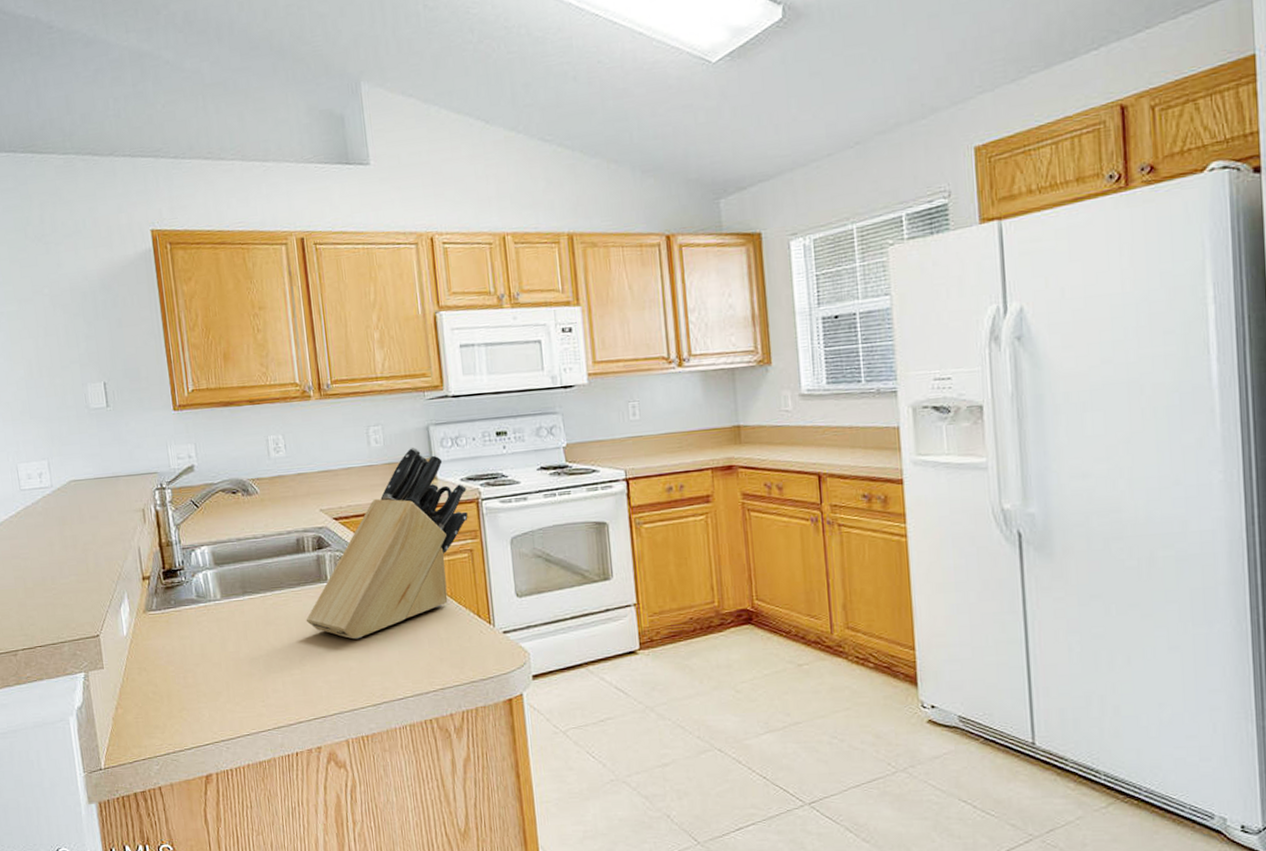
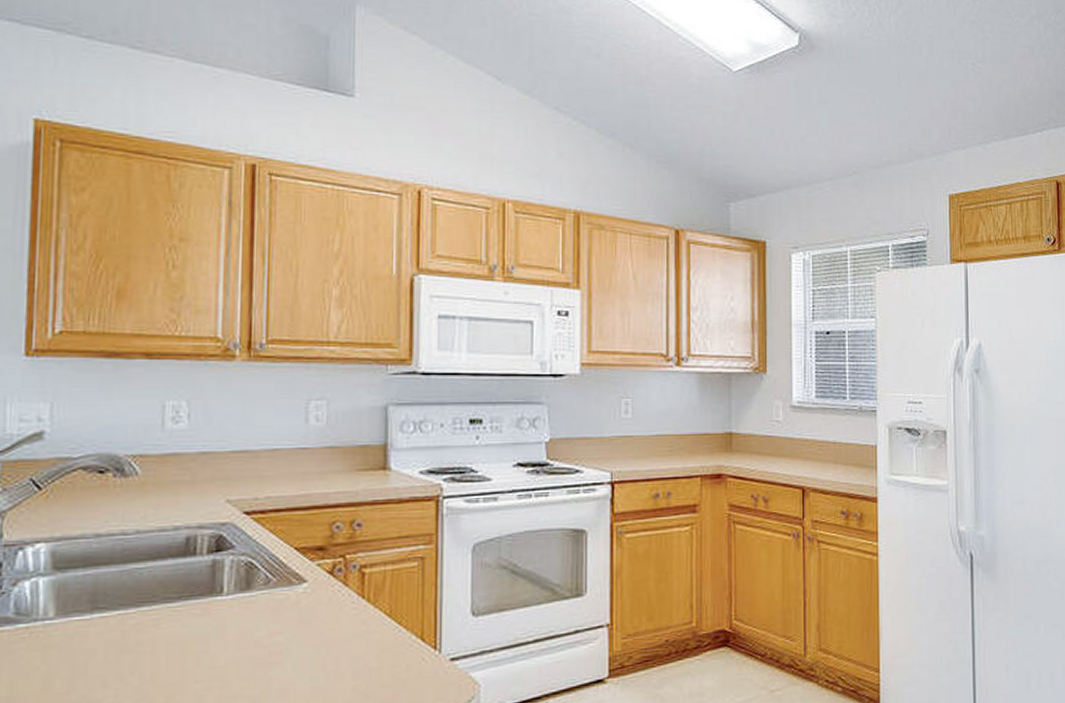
knife block: present [306,446,468,640] -> none [182,429,426,672]

